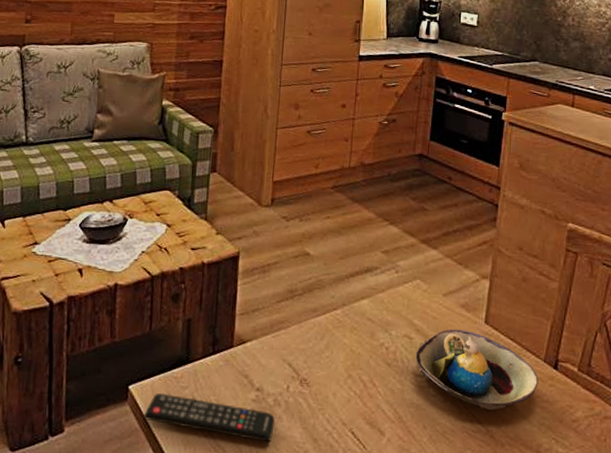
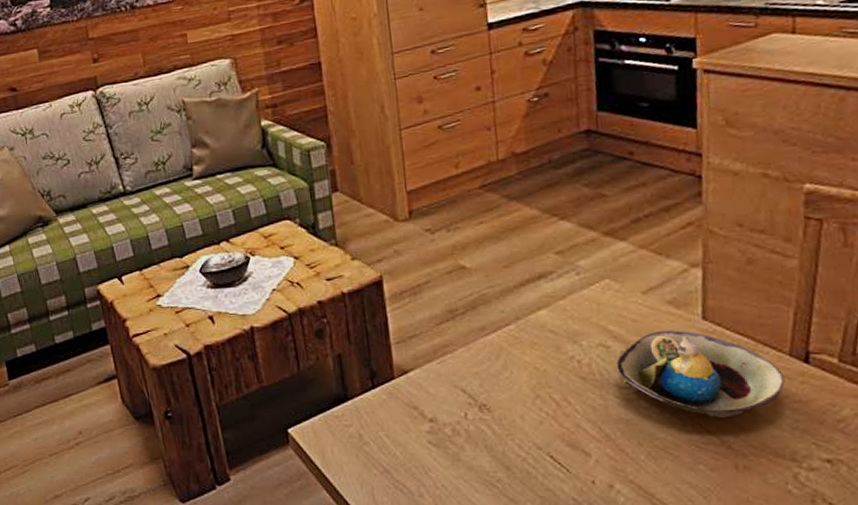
remote control: present [143,393,275,443] -> none [309,434,457,474]

